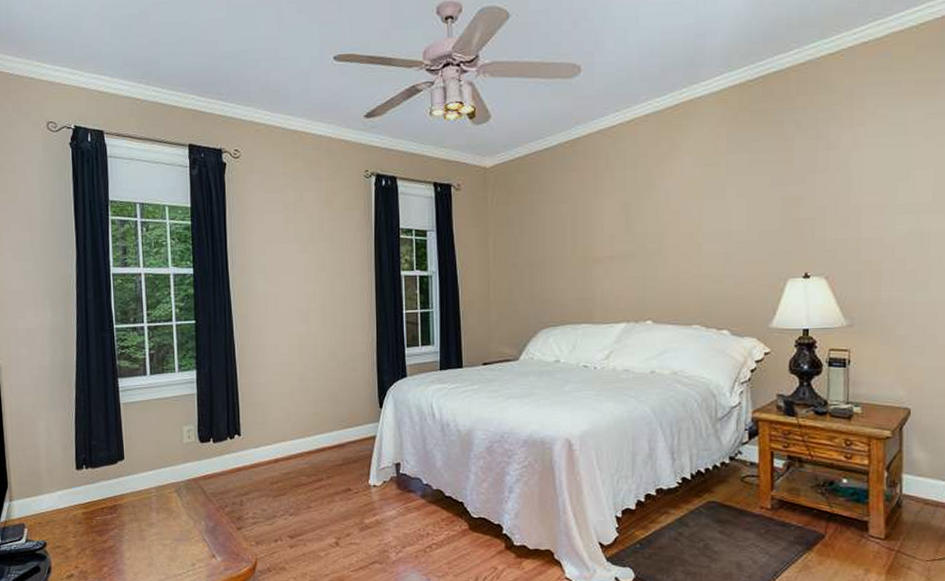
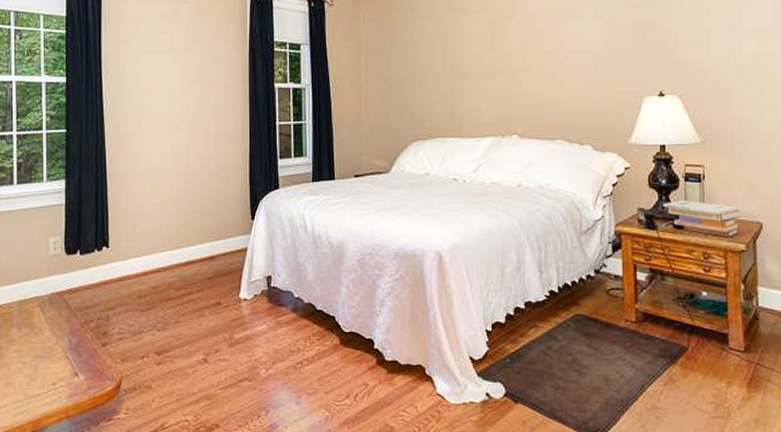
books: none [804,386,887,424] -> present [663,200,740,238]

